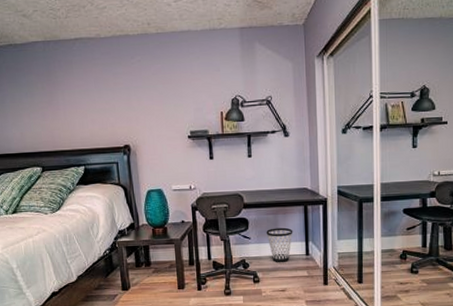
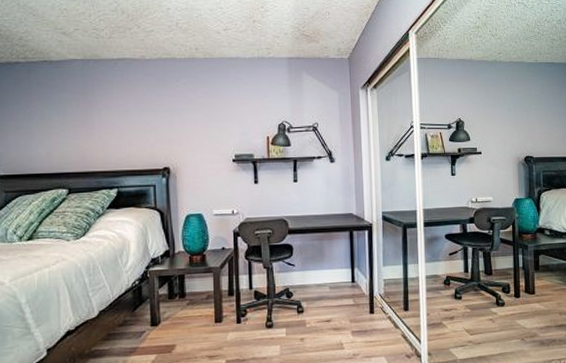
wastebasket: present [266,227,293,262] -> none [311,254,339,291]

